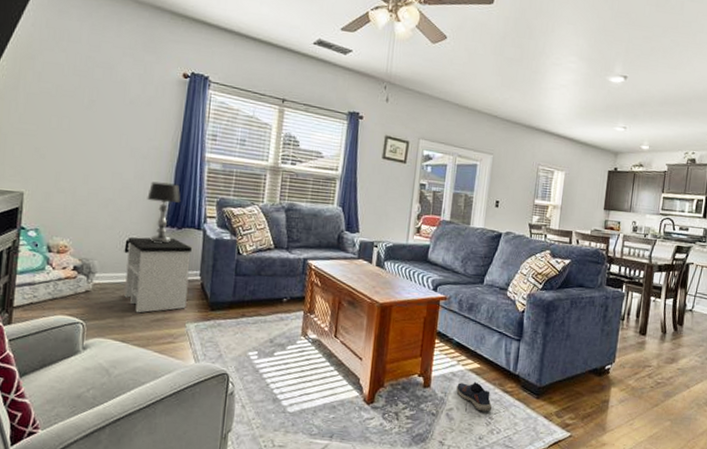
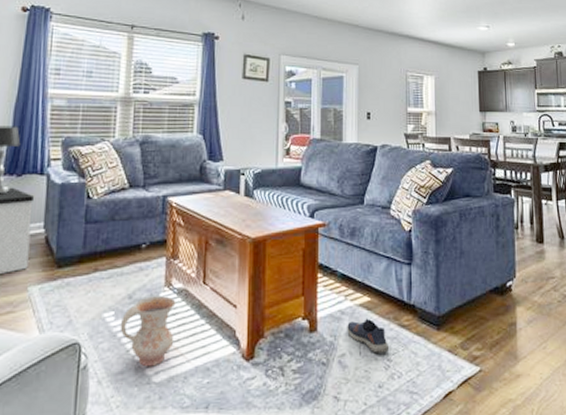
ceramic jug: none [261,342,310,400] -> present [120,296,176,367]

